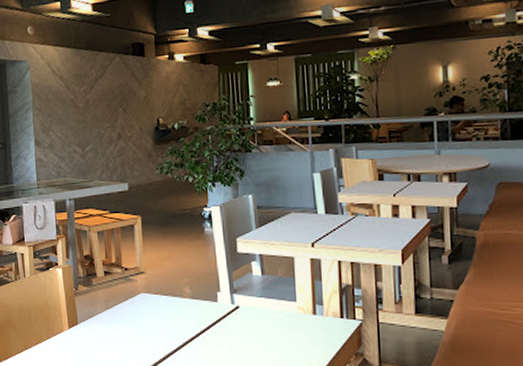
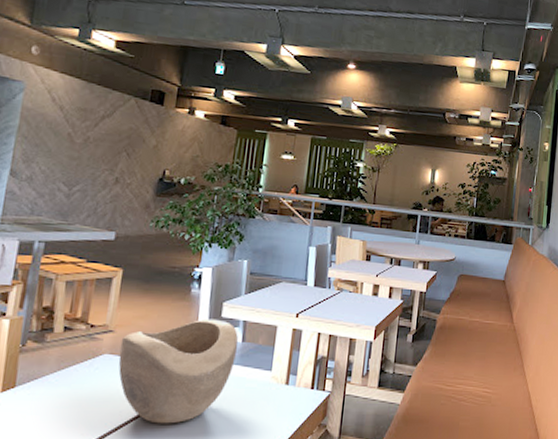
decorative bowl: none [152,255,258,354] -> present [118,318,238,424]

